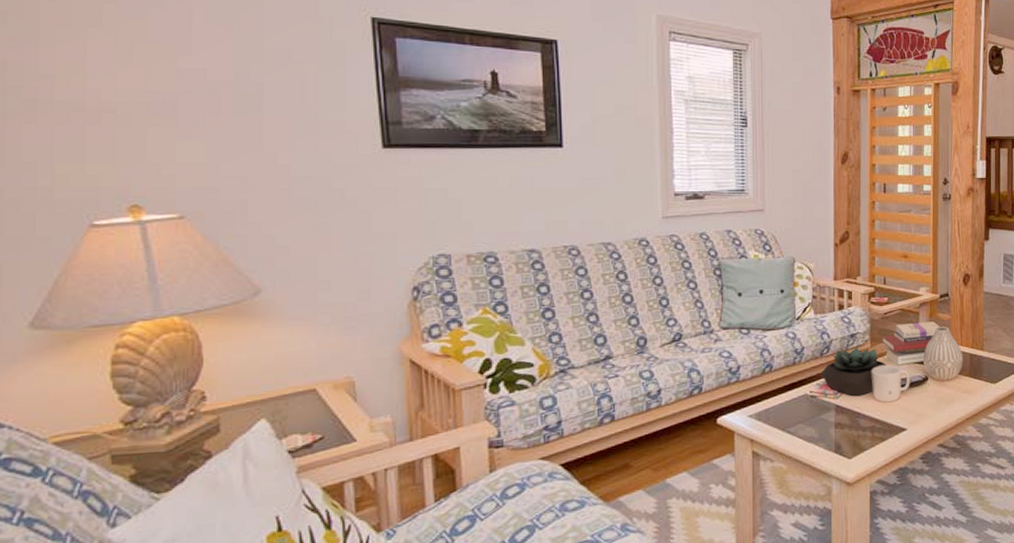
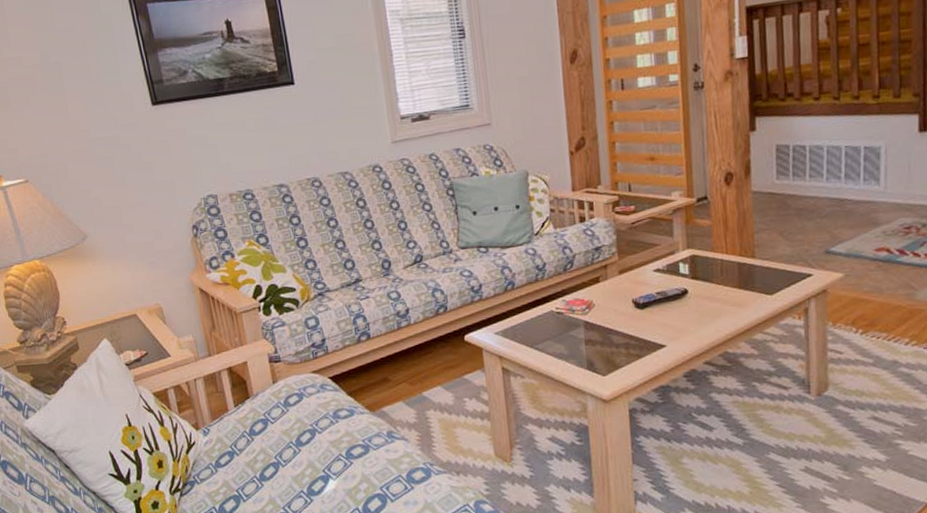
succulent plant: present [820,348,887,397] -> none [565,261,639,313]
mug: present [872,365,911,403] -> none [622,278,668,319]
books: present [882,321,940,365] -> none [631,229,699,278]
vase: present [922,327,964,381] -> none [680,233,730,294]

